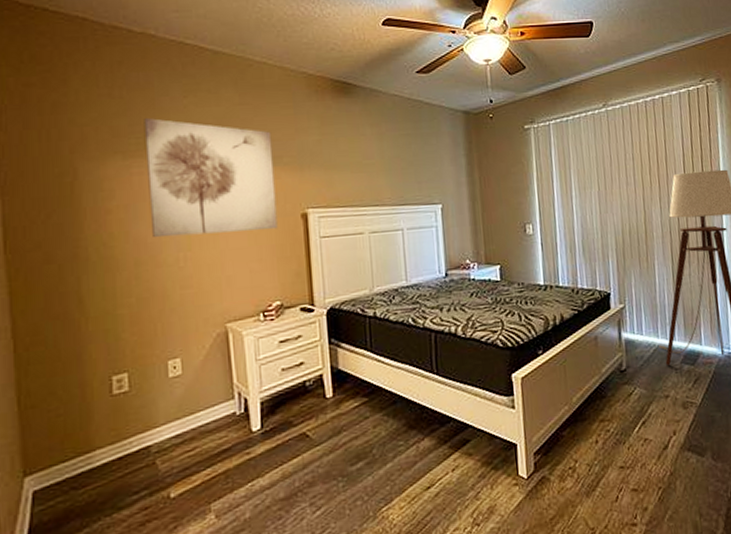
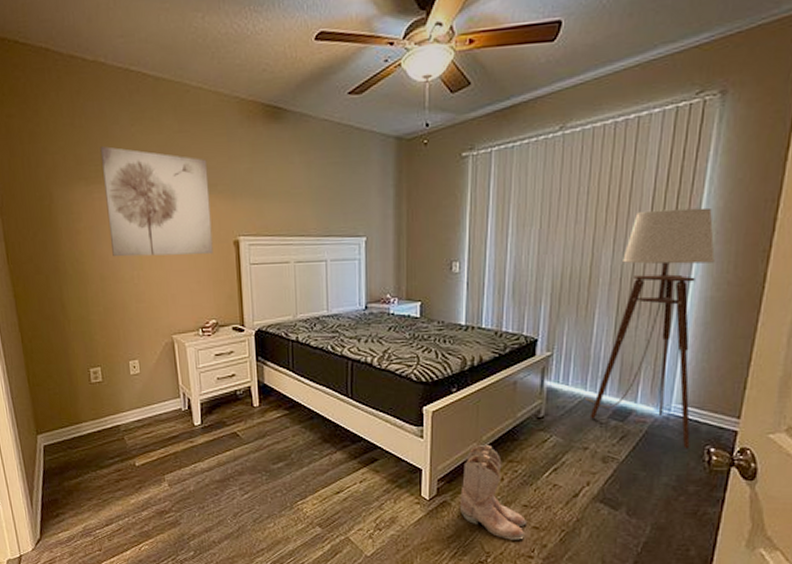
boots: none [557,406,626,509] -> present [460,445,528,540]

